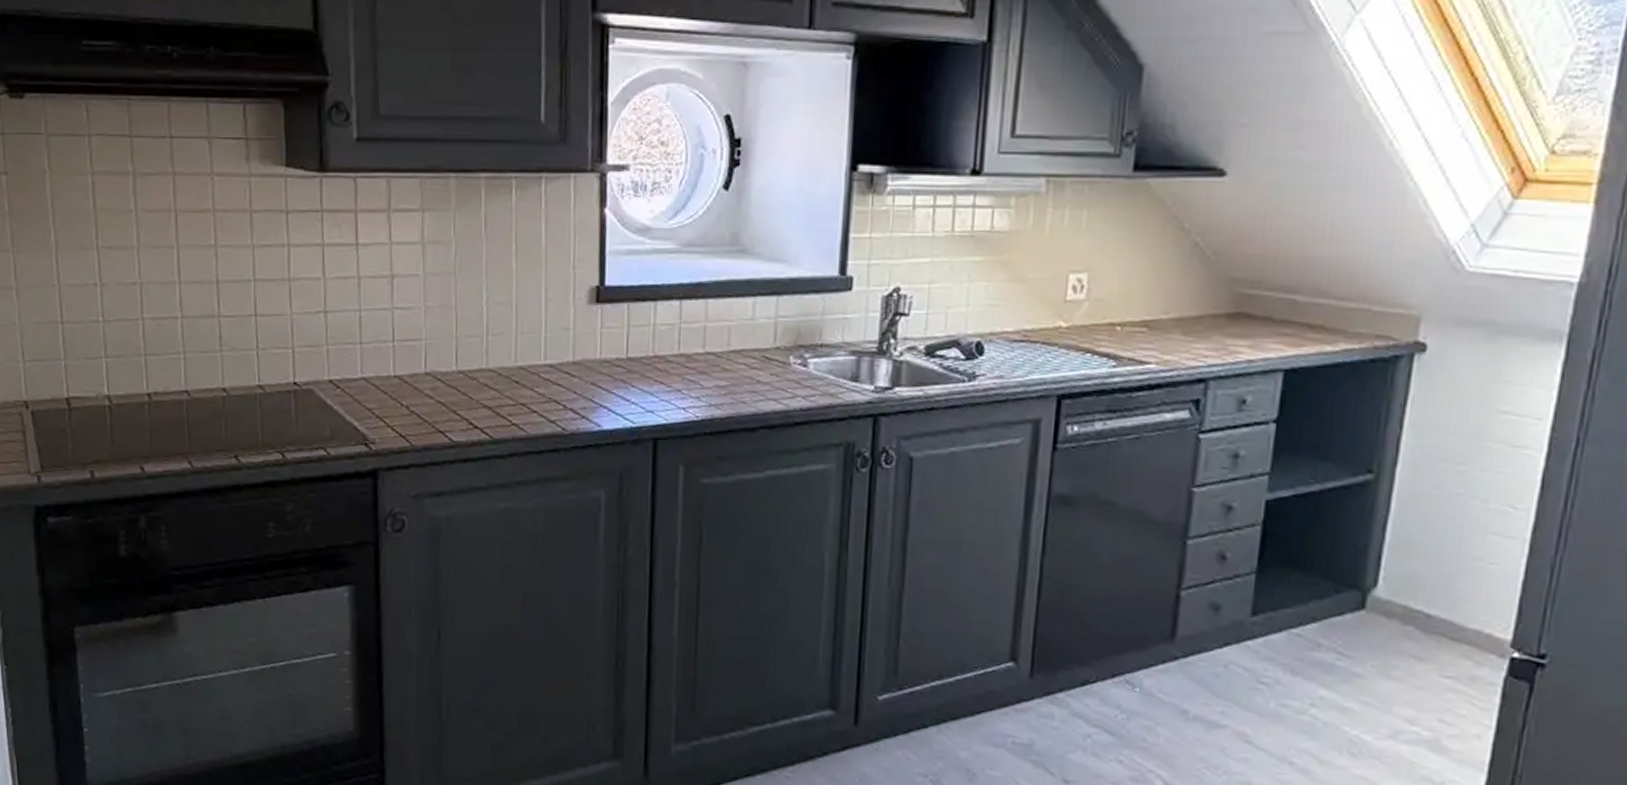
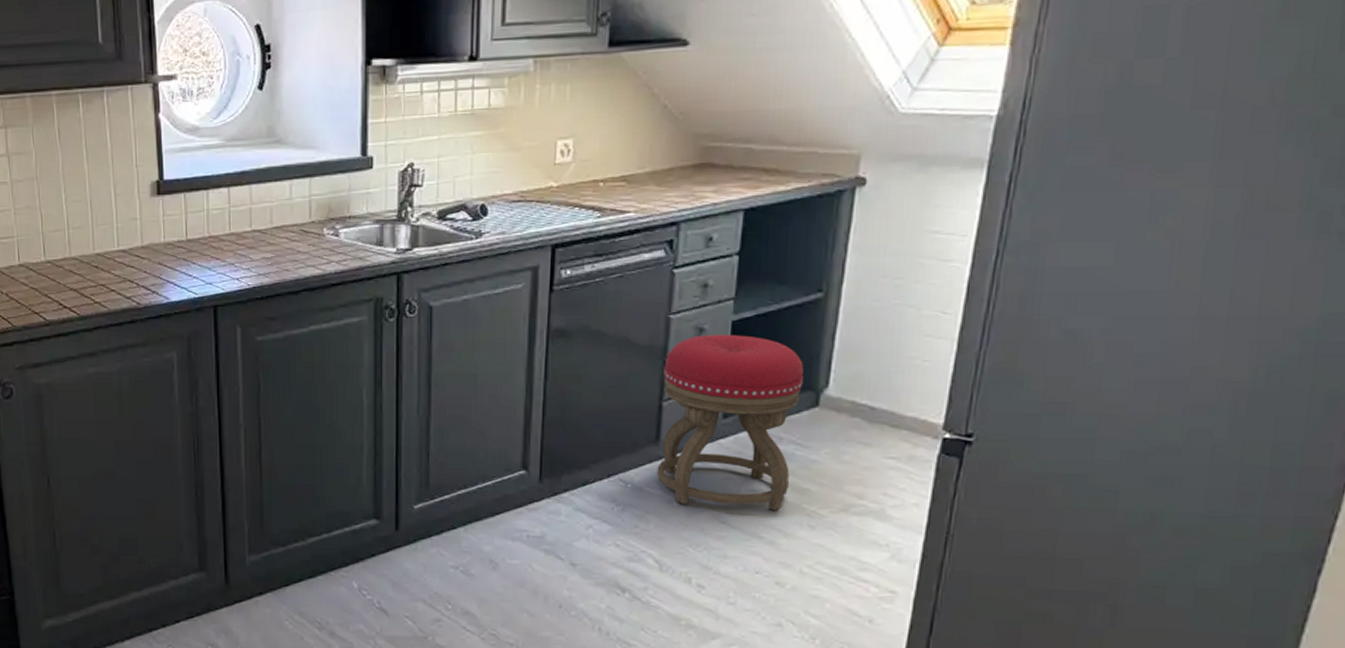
stool: none [1170,514,1349,732] -> present [657,334,804,511]

